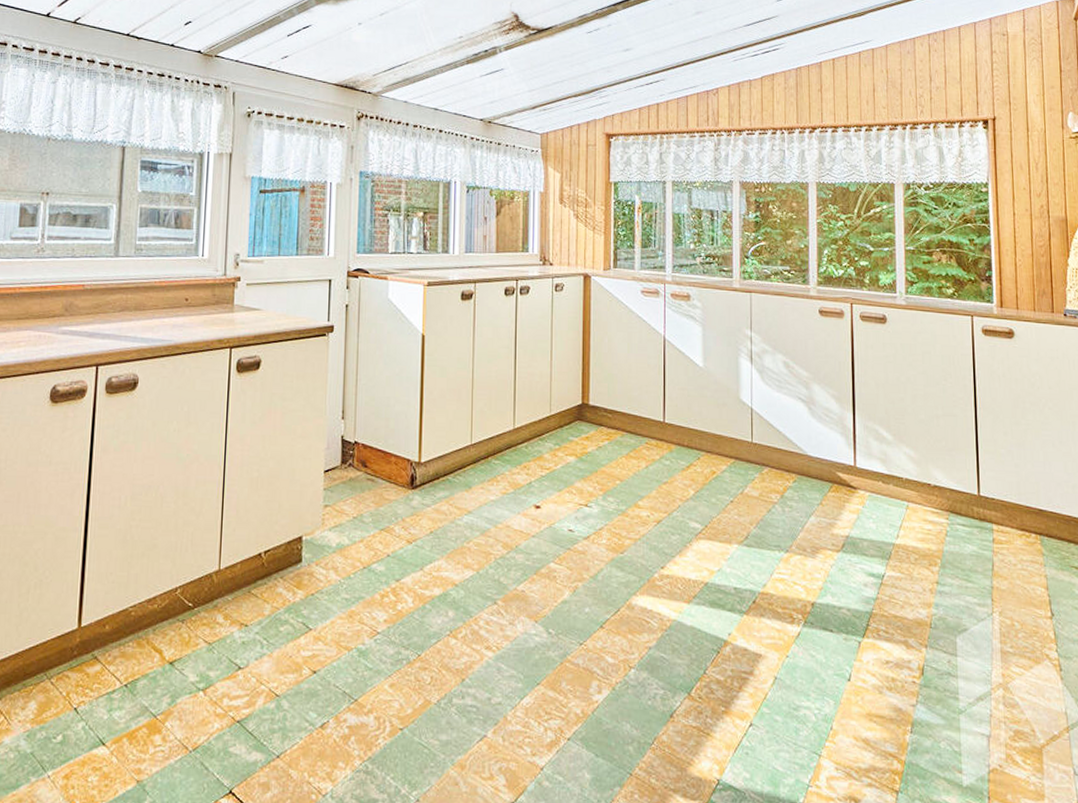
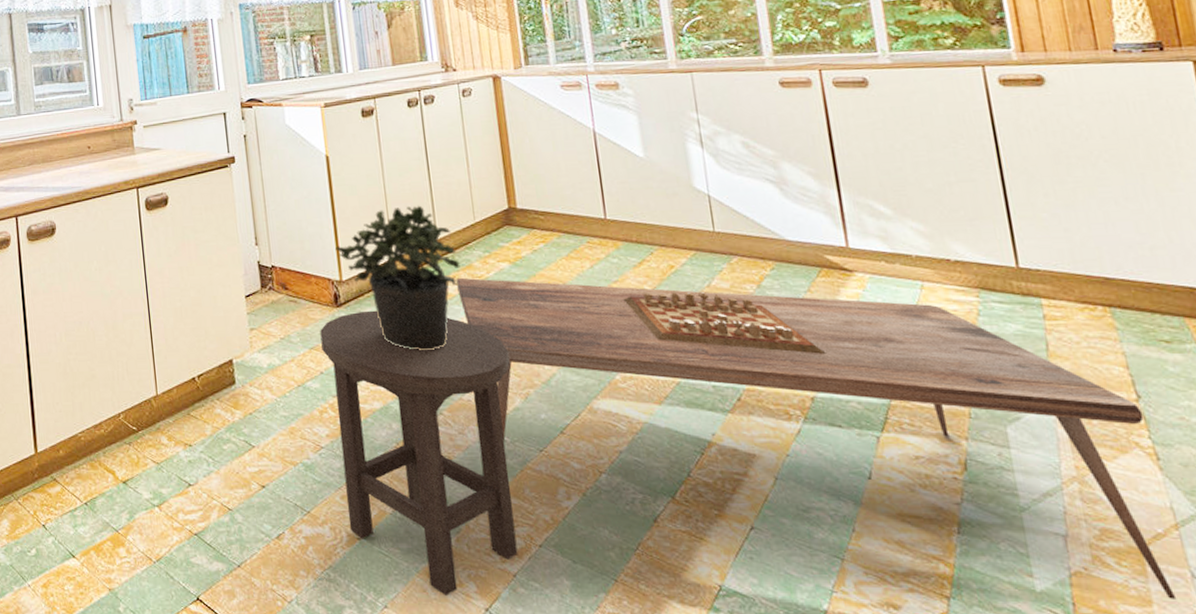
stool: none [392,494,564,789] -> present [320,310,518,596]
potted plant: none [419,392,532,538] -> present [336,205,460,350]
coffee table: none [526,468,1062,794] -> present [456,277,1177,599]

